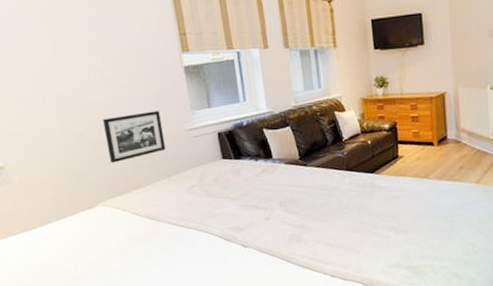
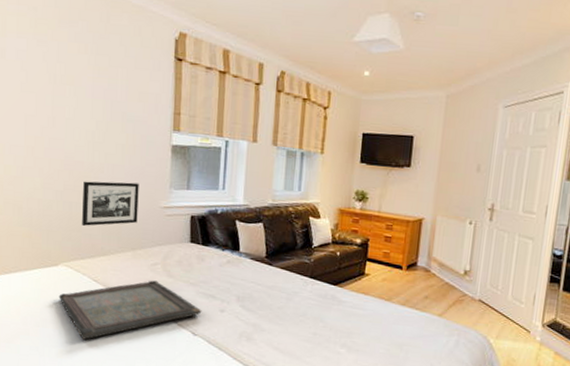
serving tray: none [103,202,248,273] -> present [58,280,202,340]

